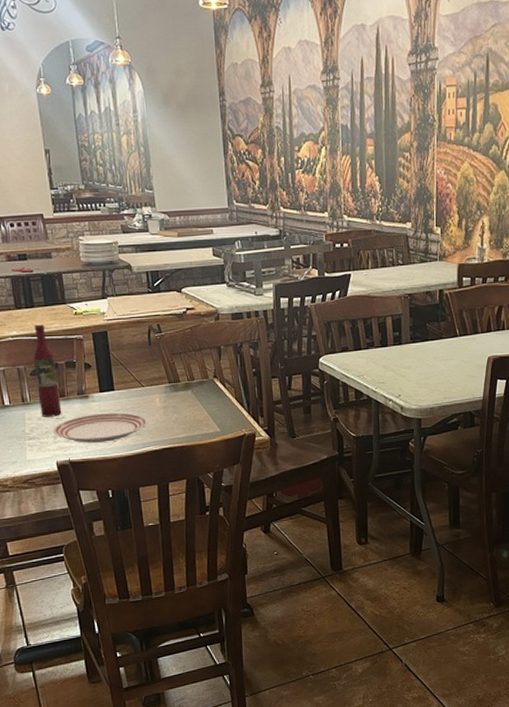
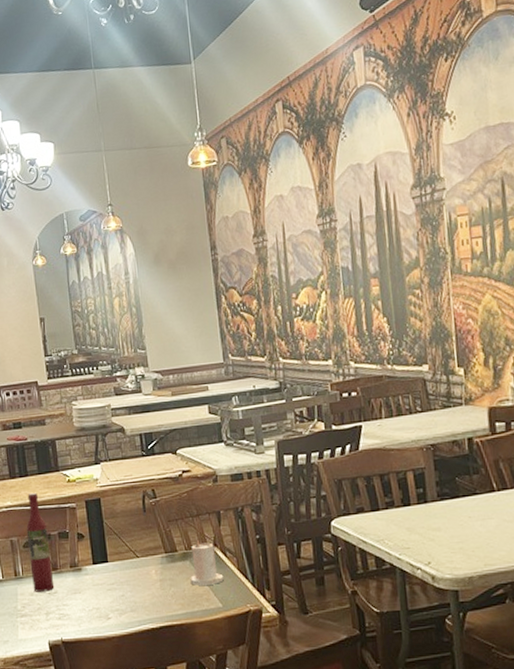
dinner plate: present [52,412,148,443] -> none [45,586,144,621]
candle: none [191,372,222,413] -> present [190,540,224,586]

